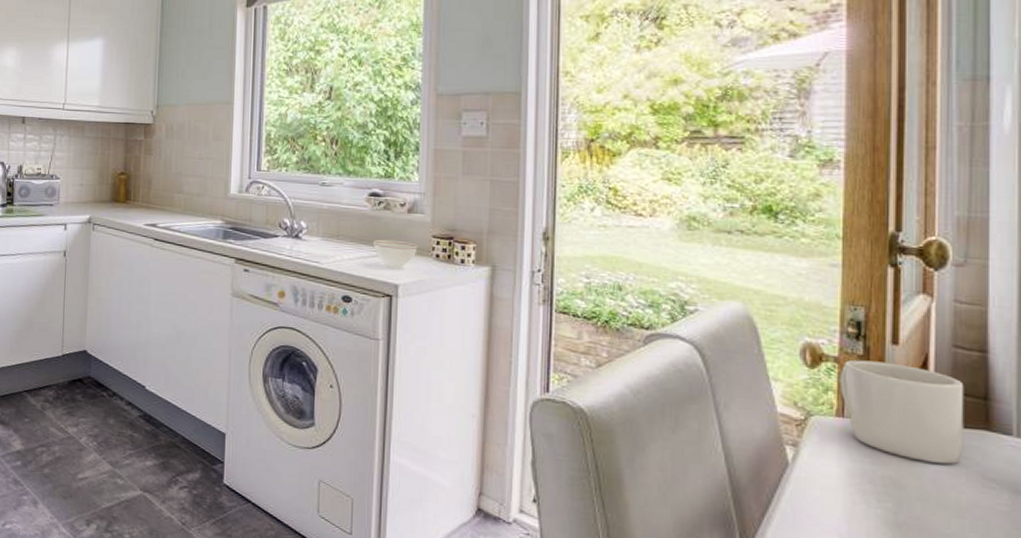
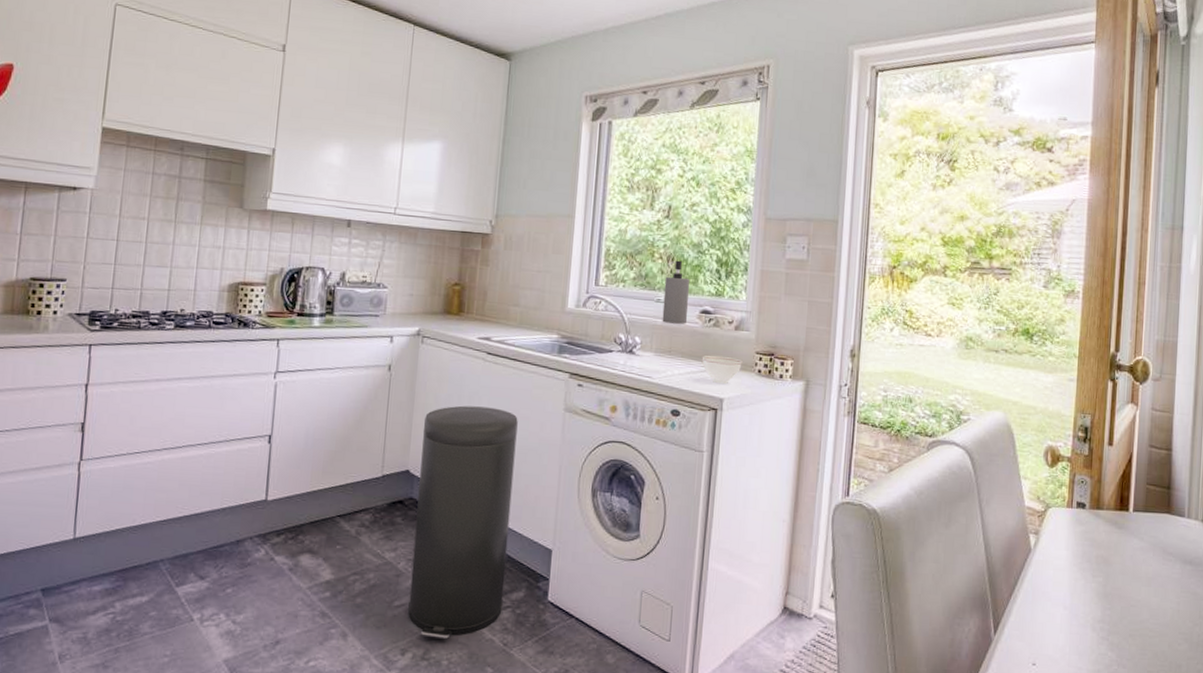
pedal bin: none [91,289,186,515] -> present [408,405,518,640]
soap dispenser: none [328,142,356,209] -> present [662,260,689,325]
mug: present [839,359,964,464] -> none [1070,459,1155,543]

